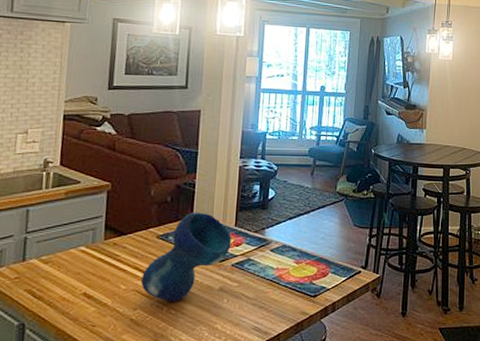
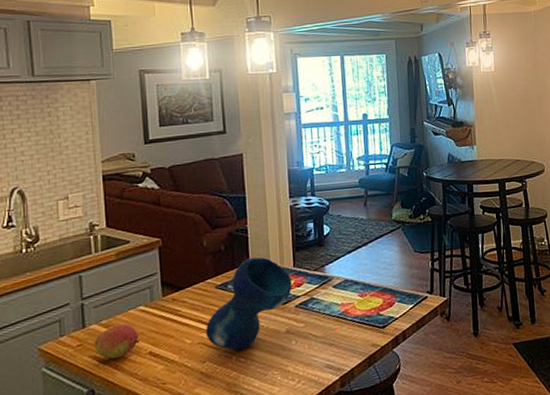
fruit: none [30,261,76,296] -> present [93,322,140,359]

